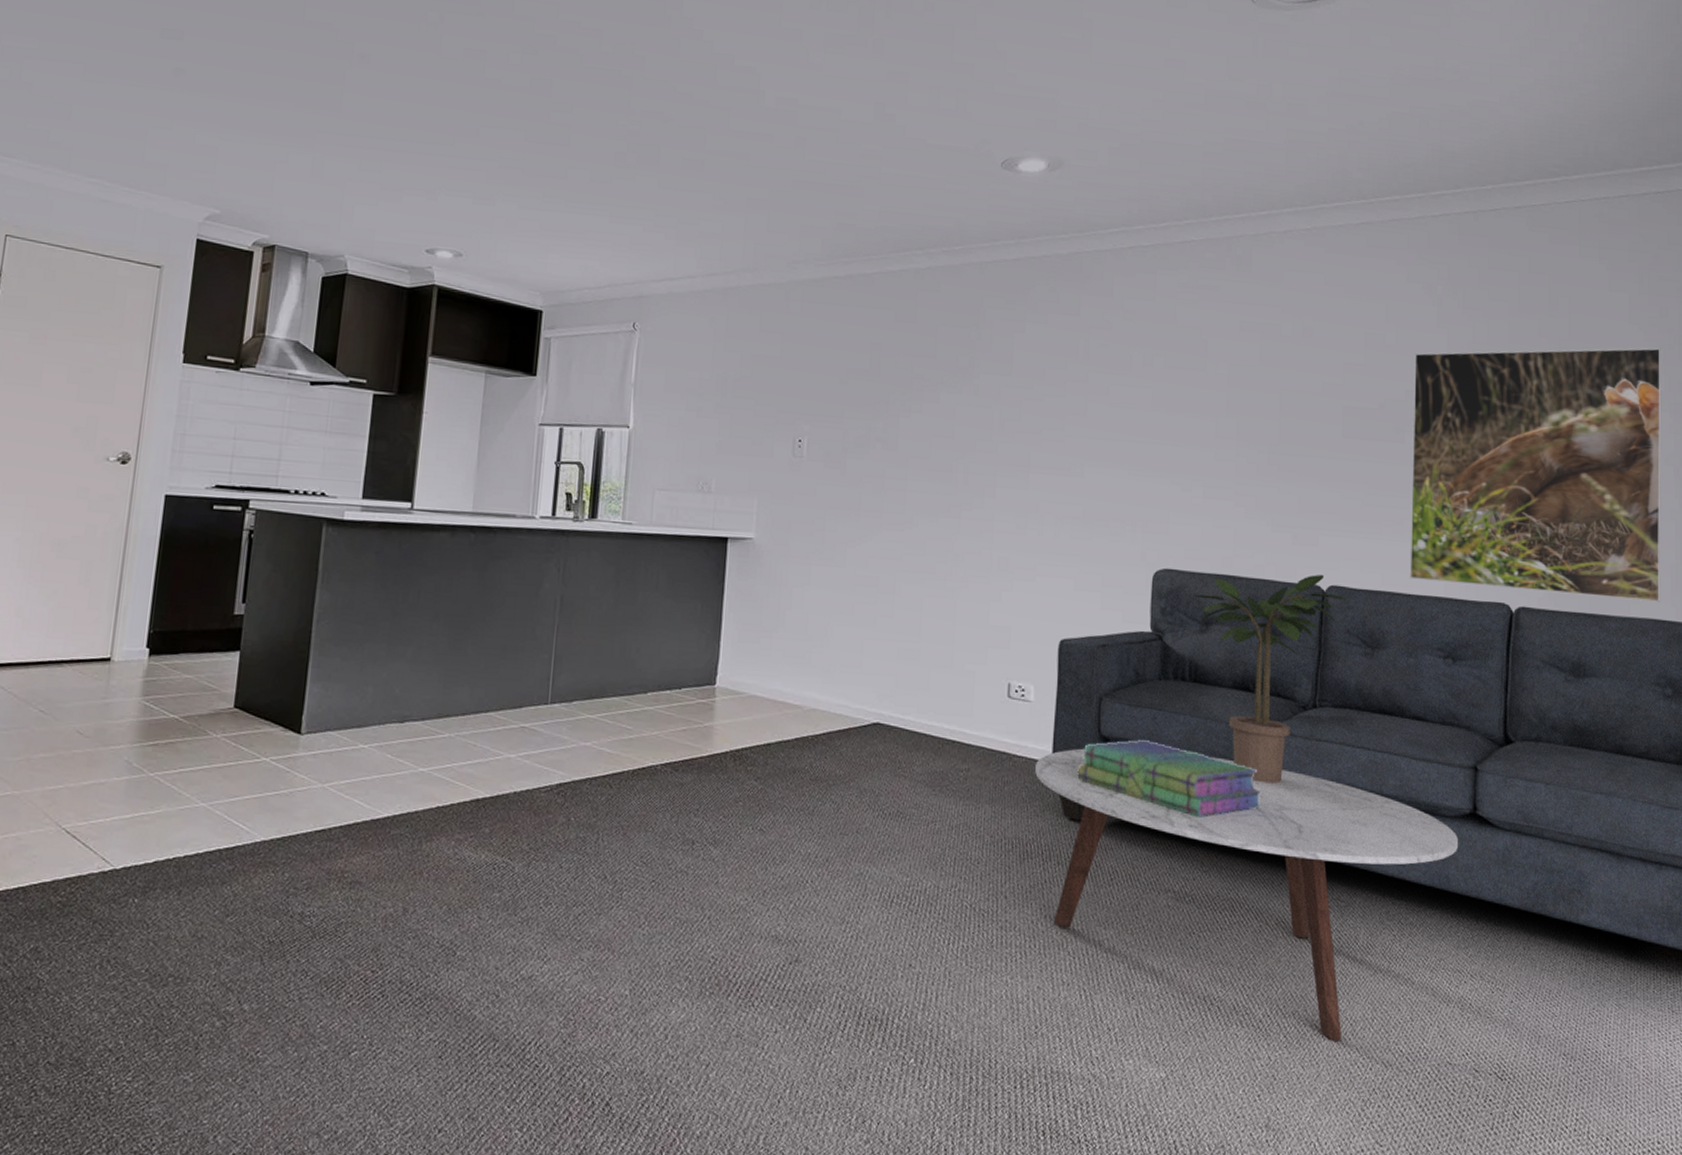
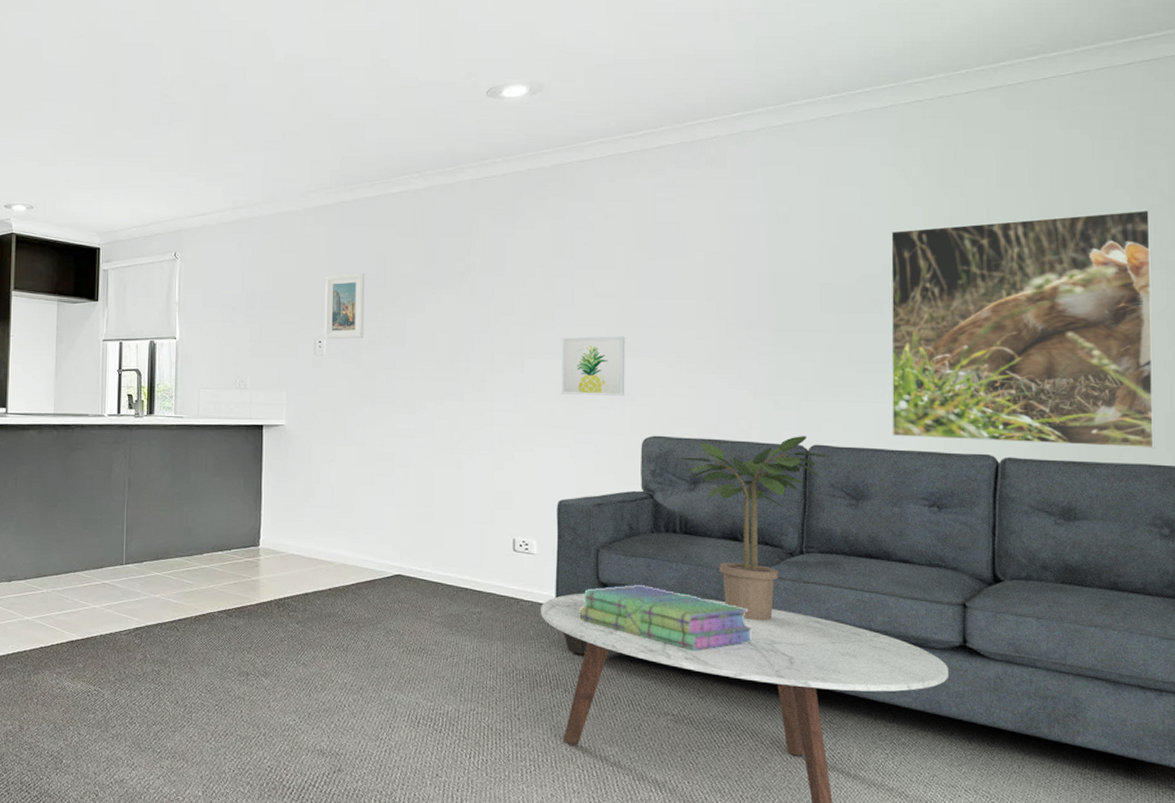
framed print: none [805,362,856,440] -> present [324,273,365,340]
wall art: none [1069,450,1139,521] -> present [562,336,625,396]

